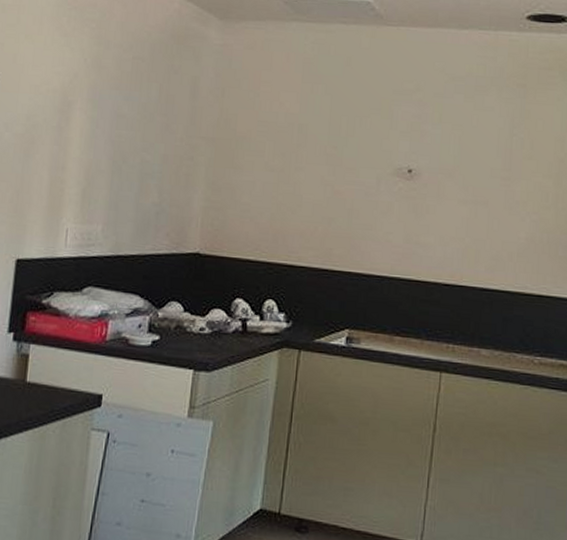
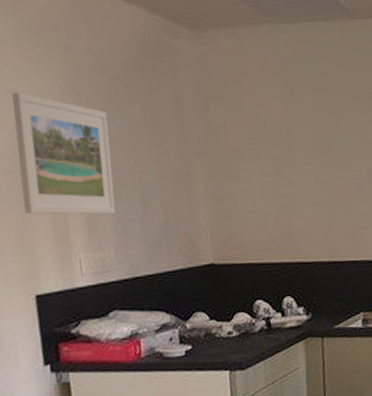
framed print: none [25,60,124,189] -> present [12,92,115,215]

